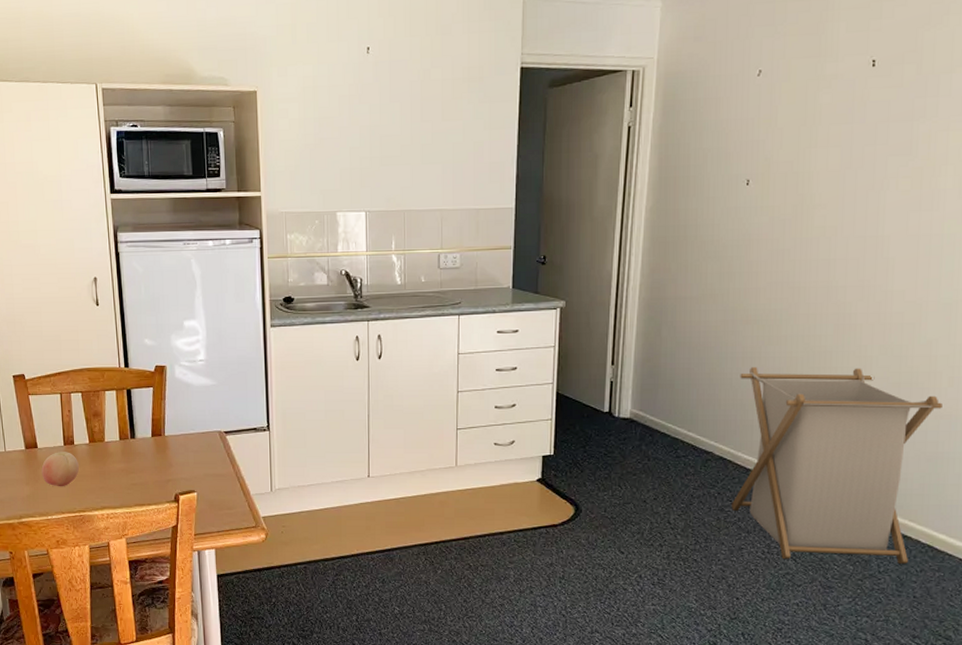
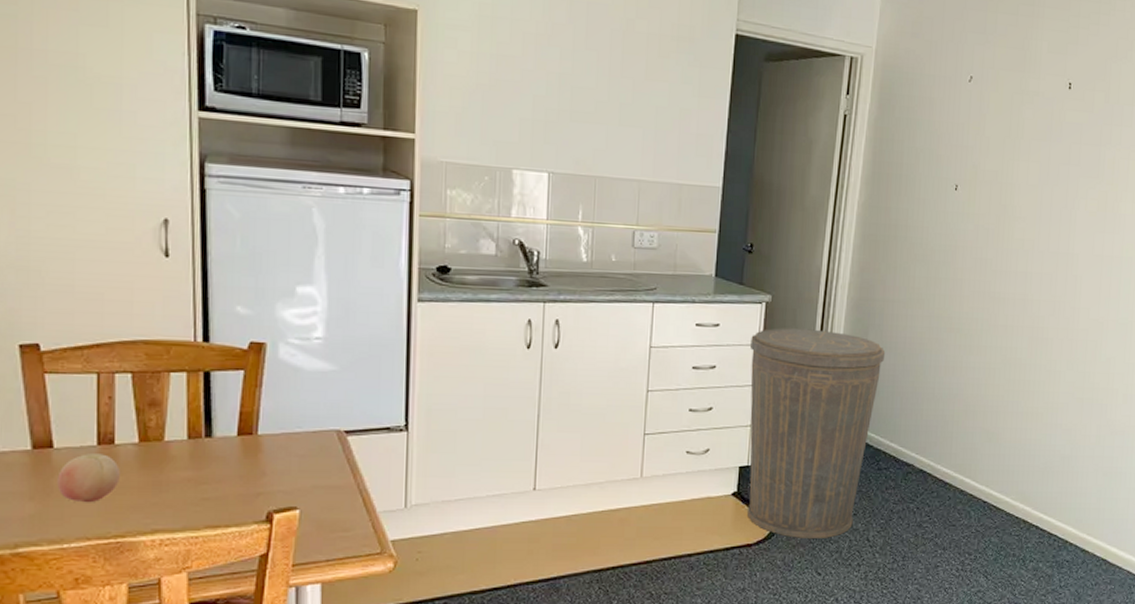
trash can: none [548,329,680,520] -> present [748,328,886,538]
laundry basket: present [732,367,942,565] -> none [929,377,1117,579]

